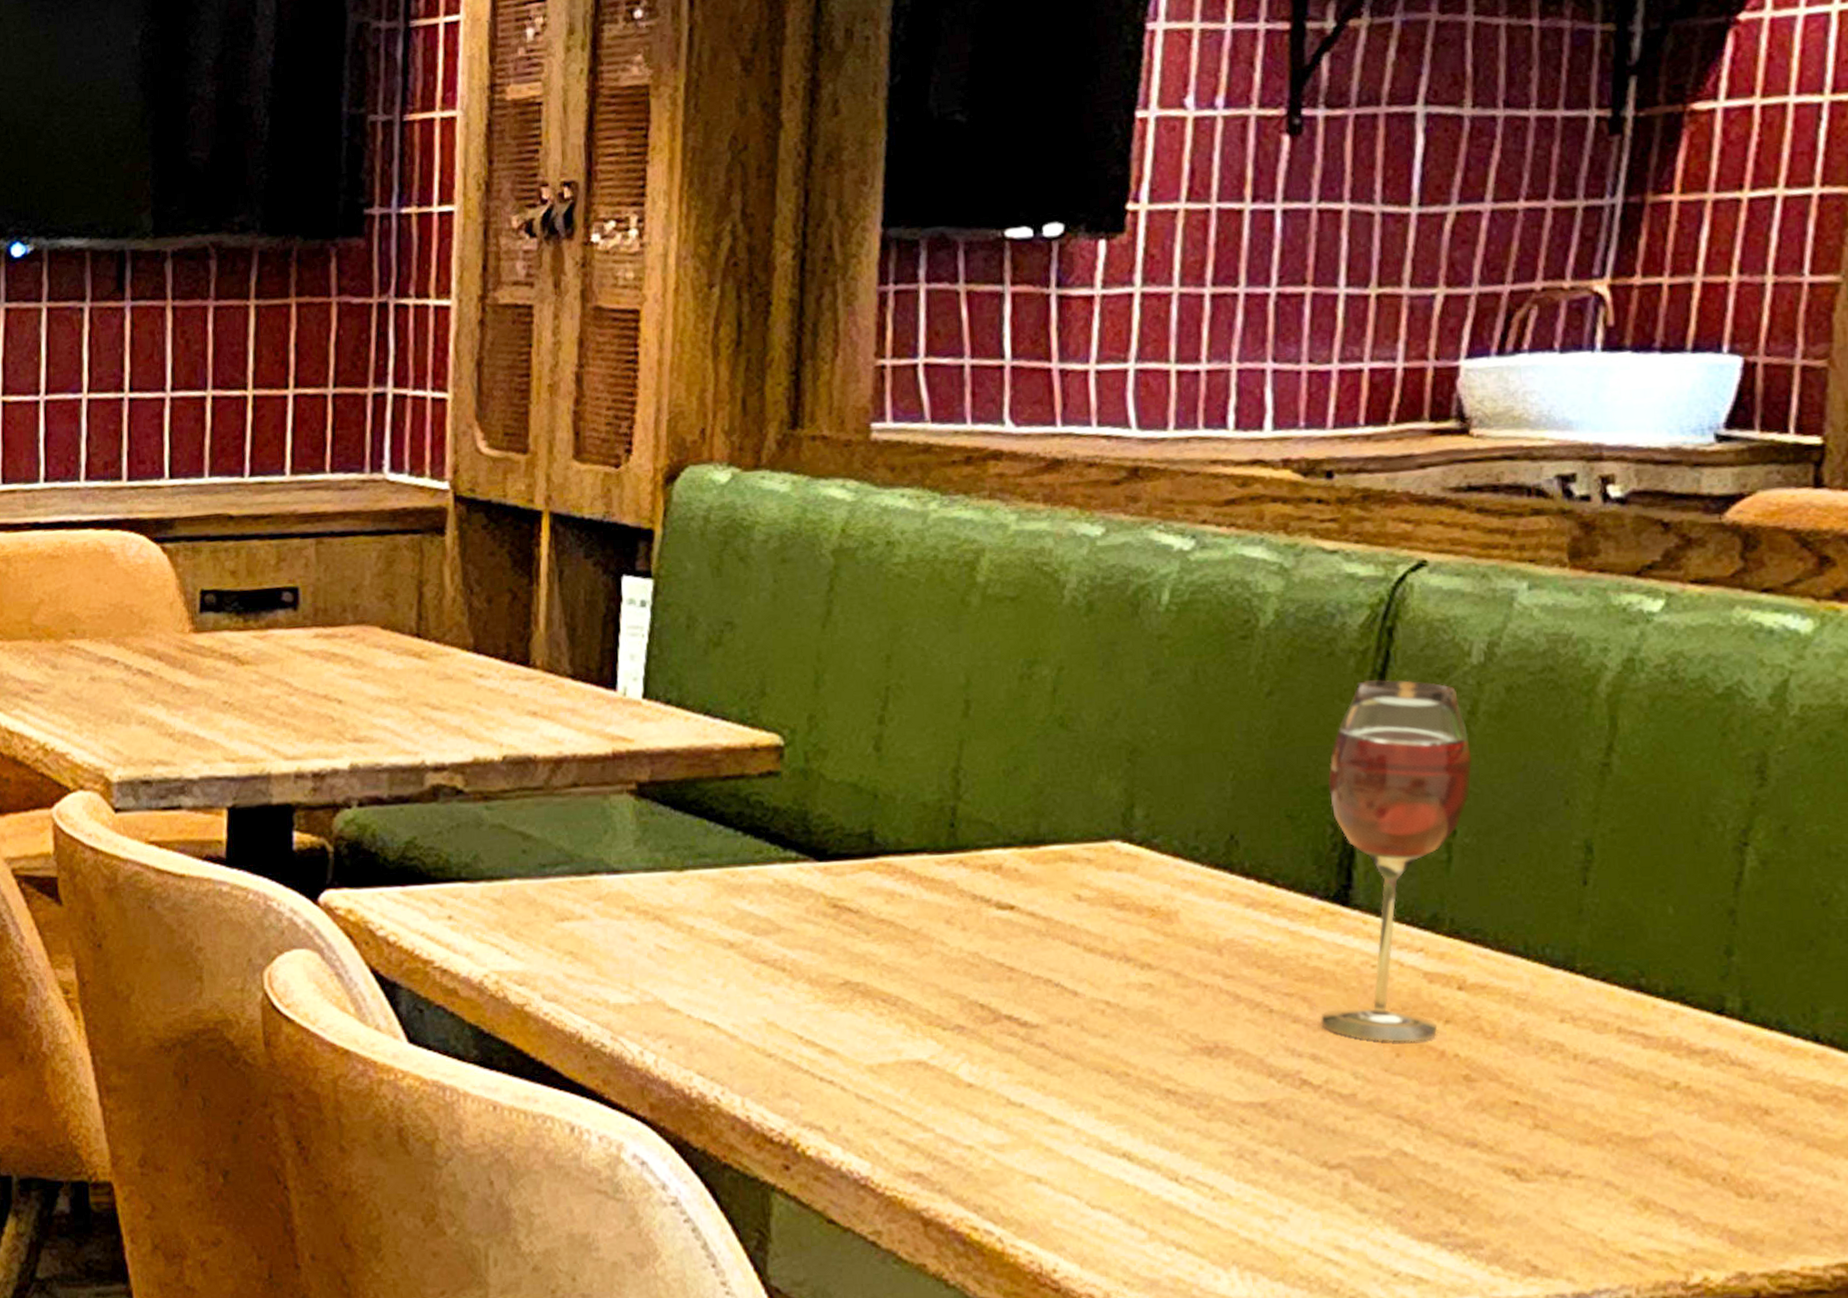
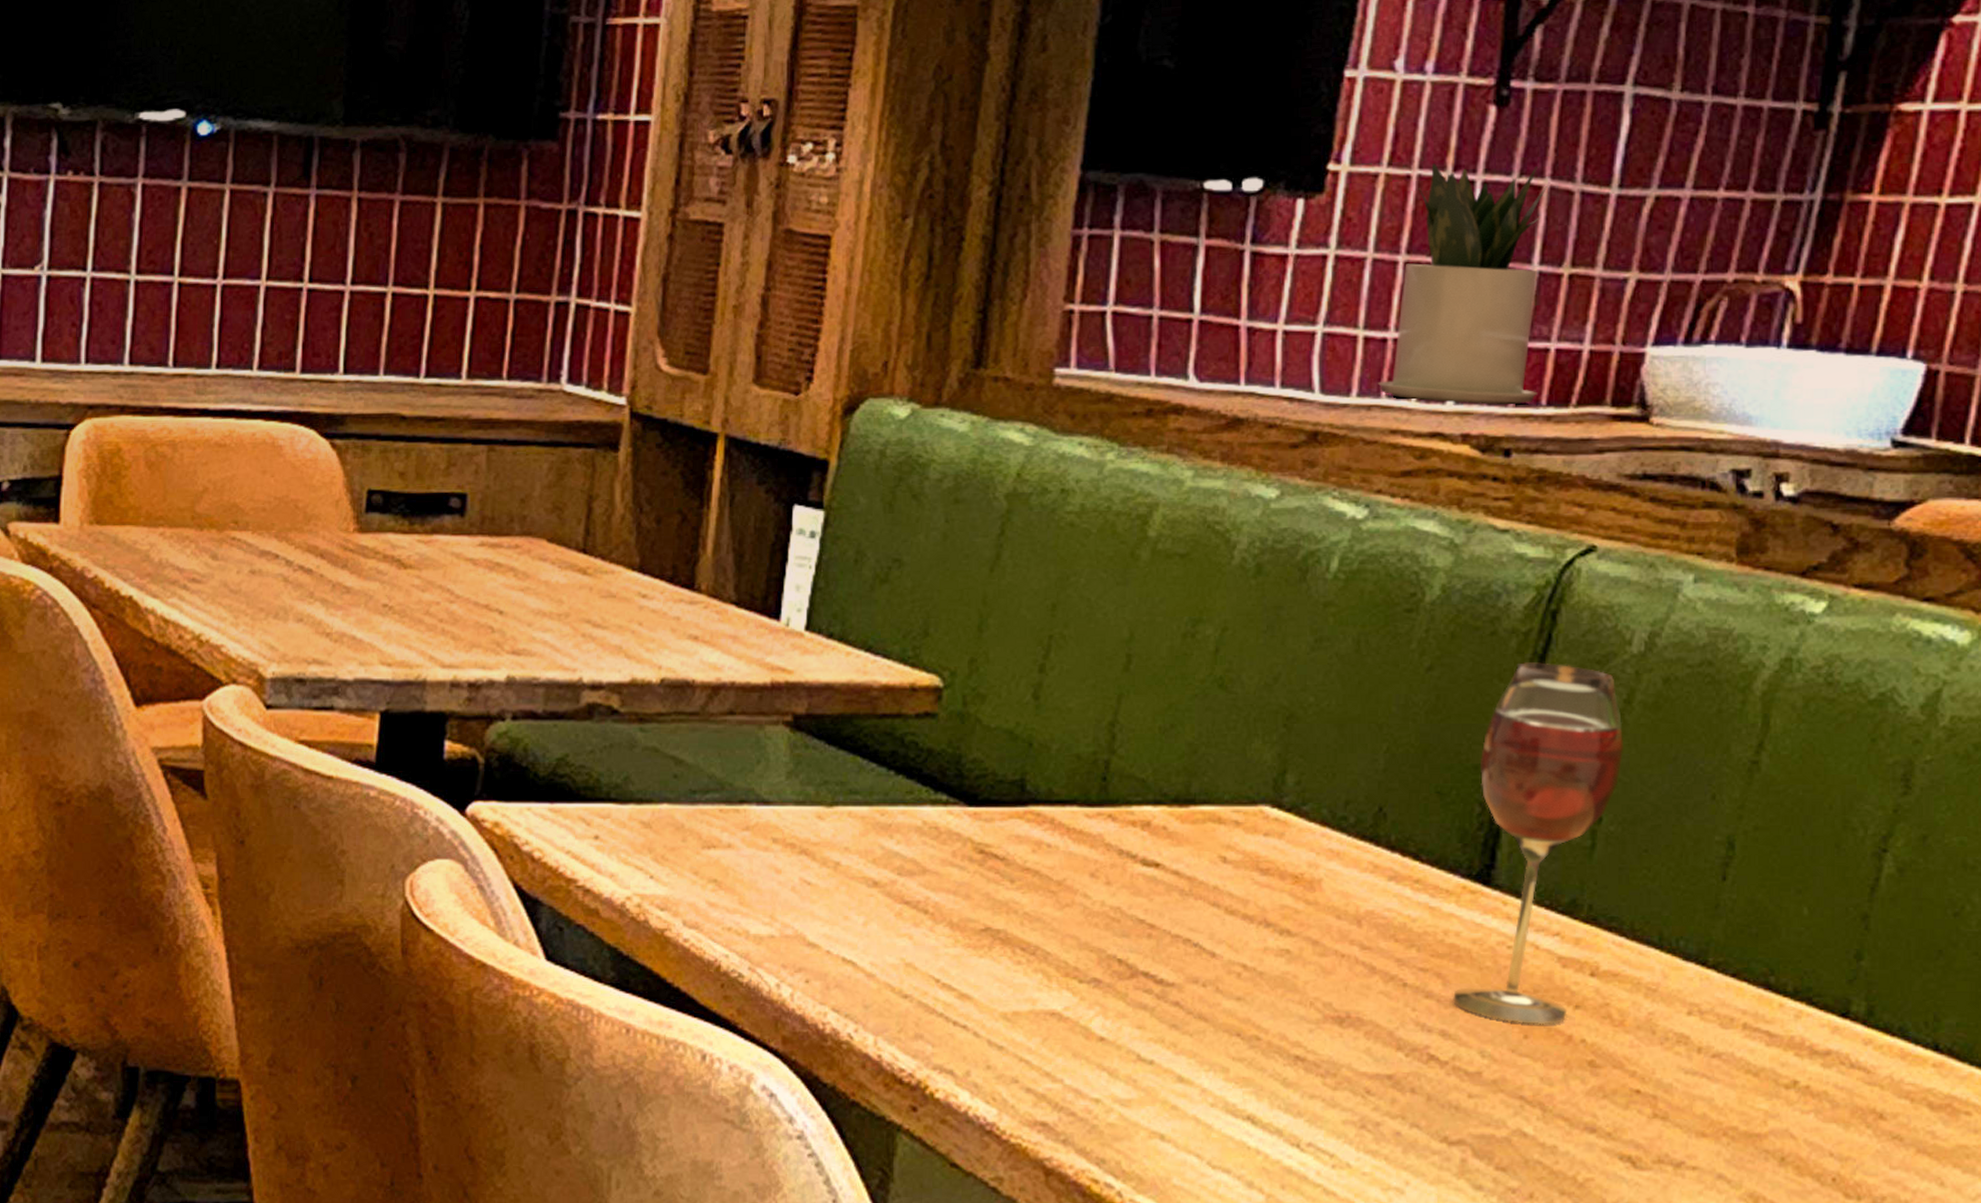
planter: none [1193,191,1355,429] -> present [1377,163,1550,405]

